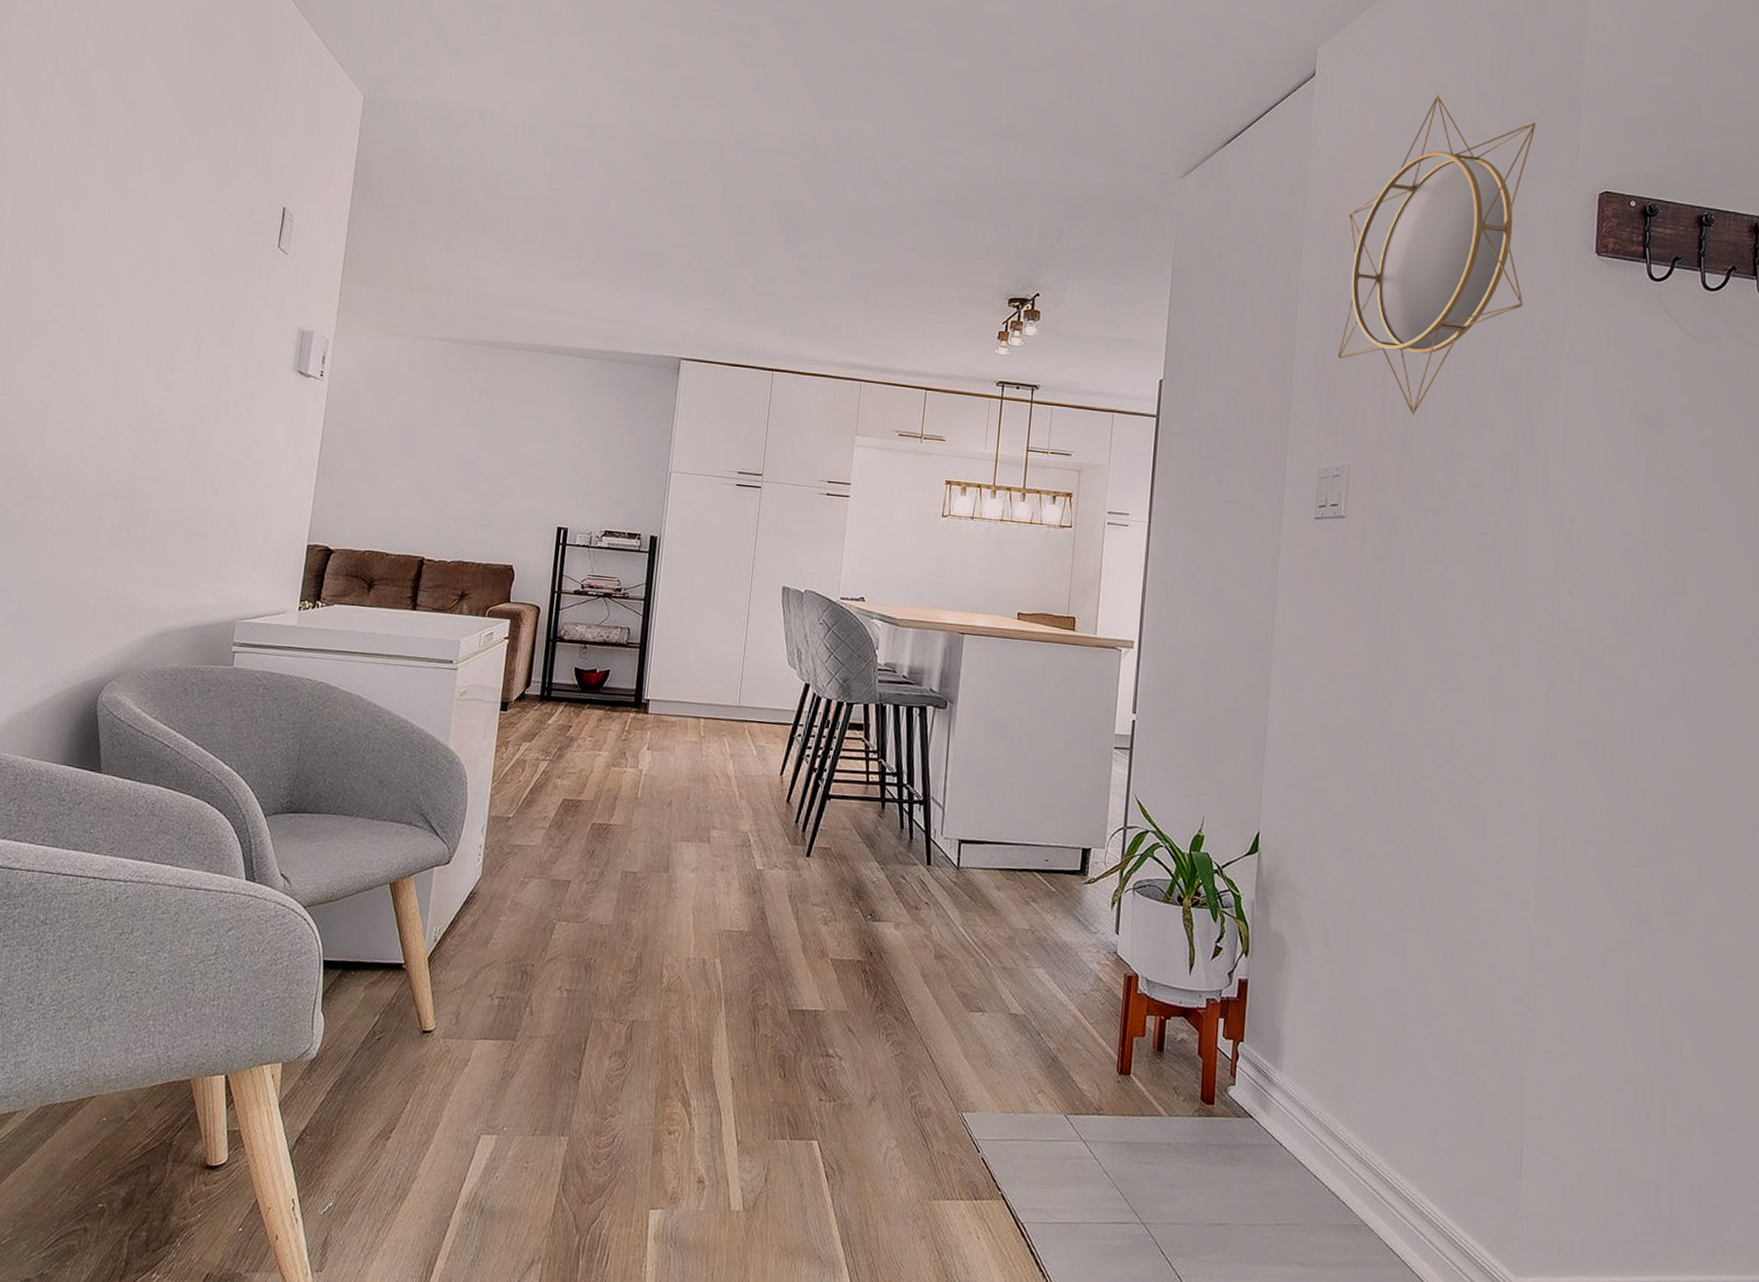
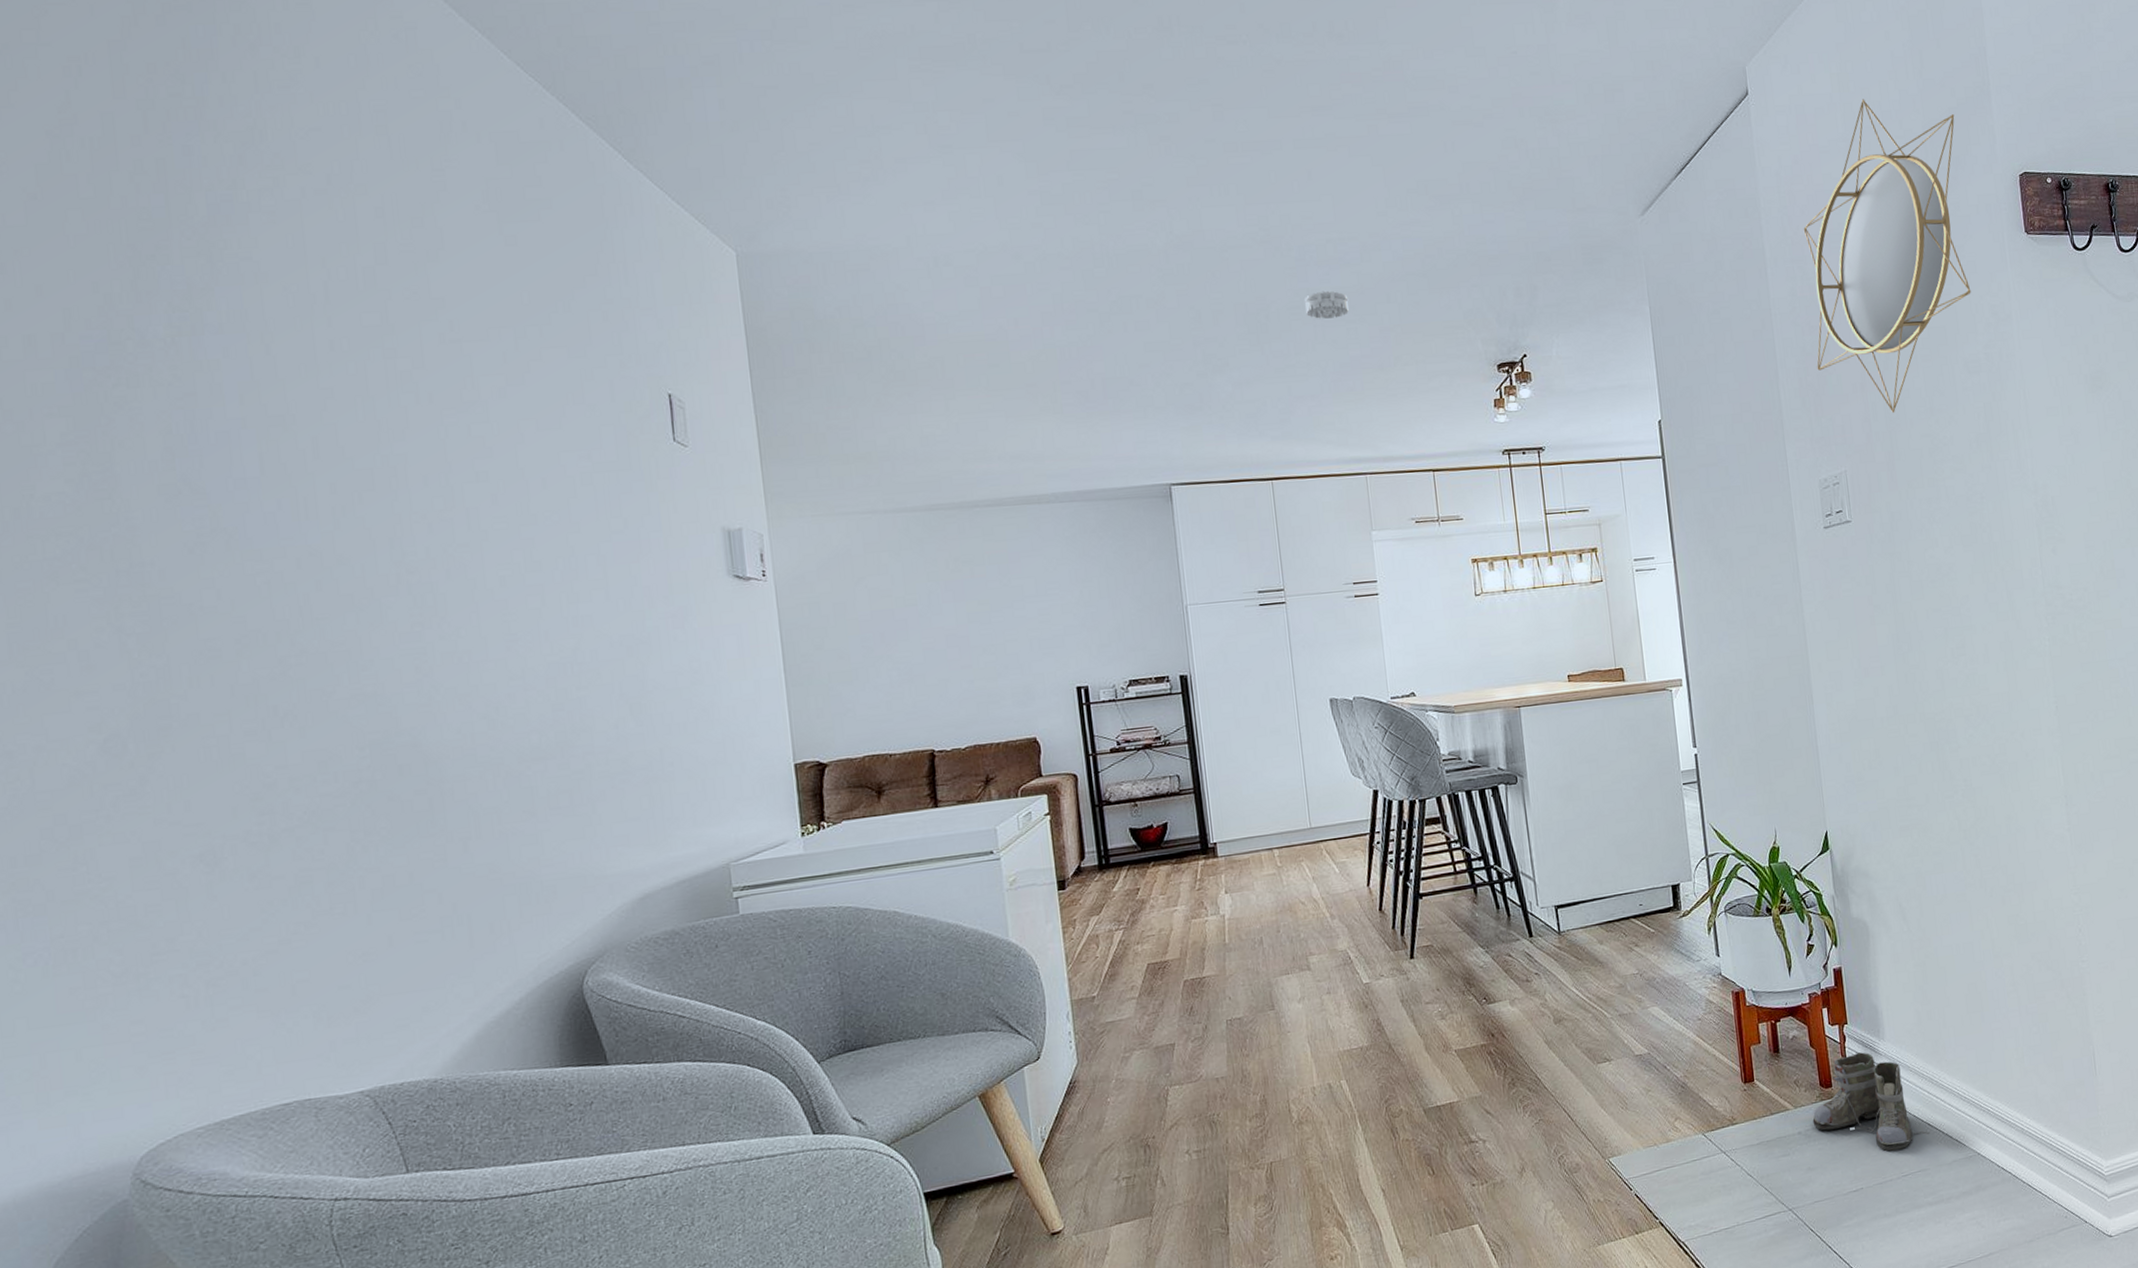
smoke detector: none [837,204,878,231] -> present [1305,290,1349,319]
boots: none [1185,1075,1314,1195] -> present [1812,1052,1930,1152]

